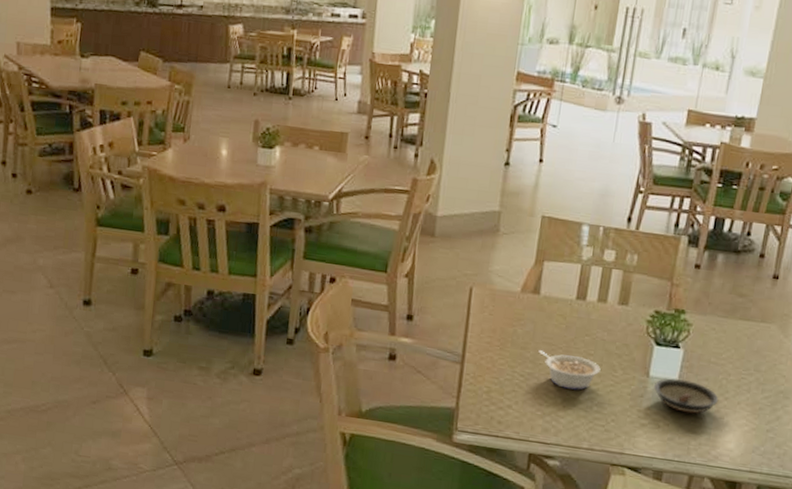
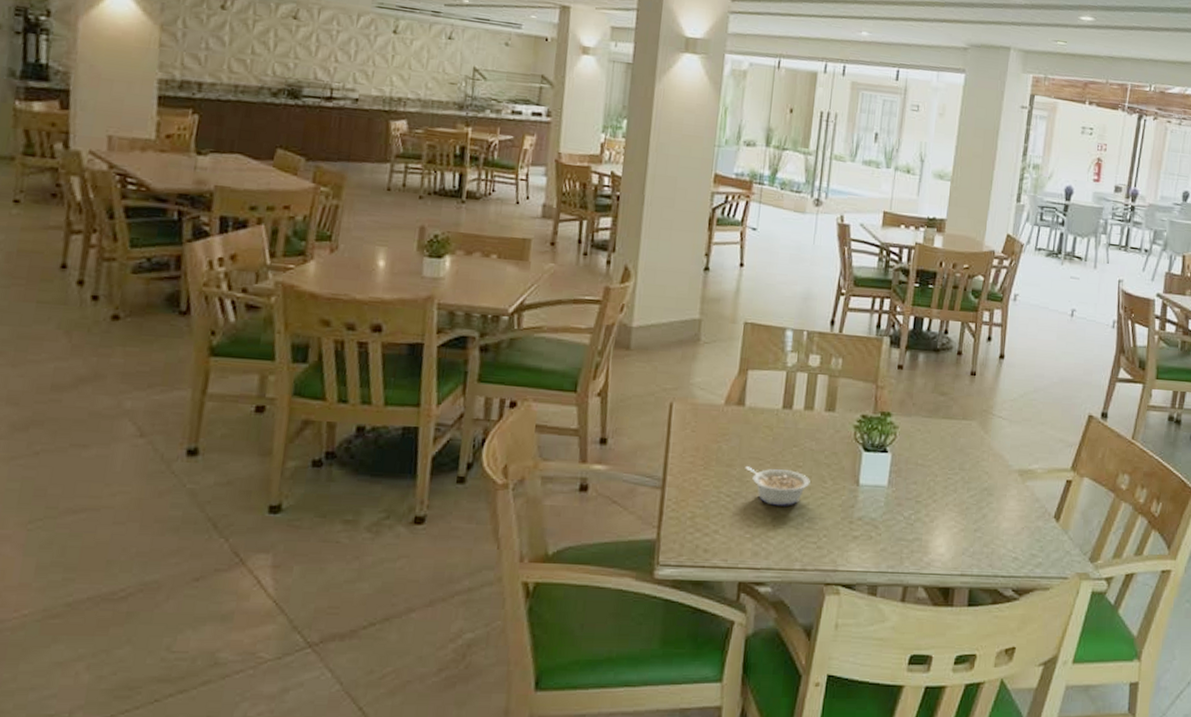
saucer: present [654,378,719,414] -> none [864,484,928,520]

